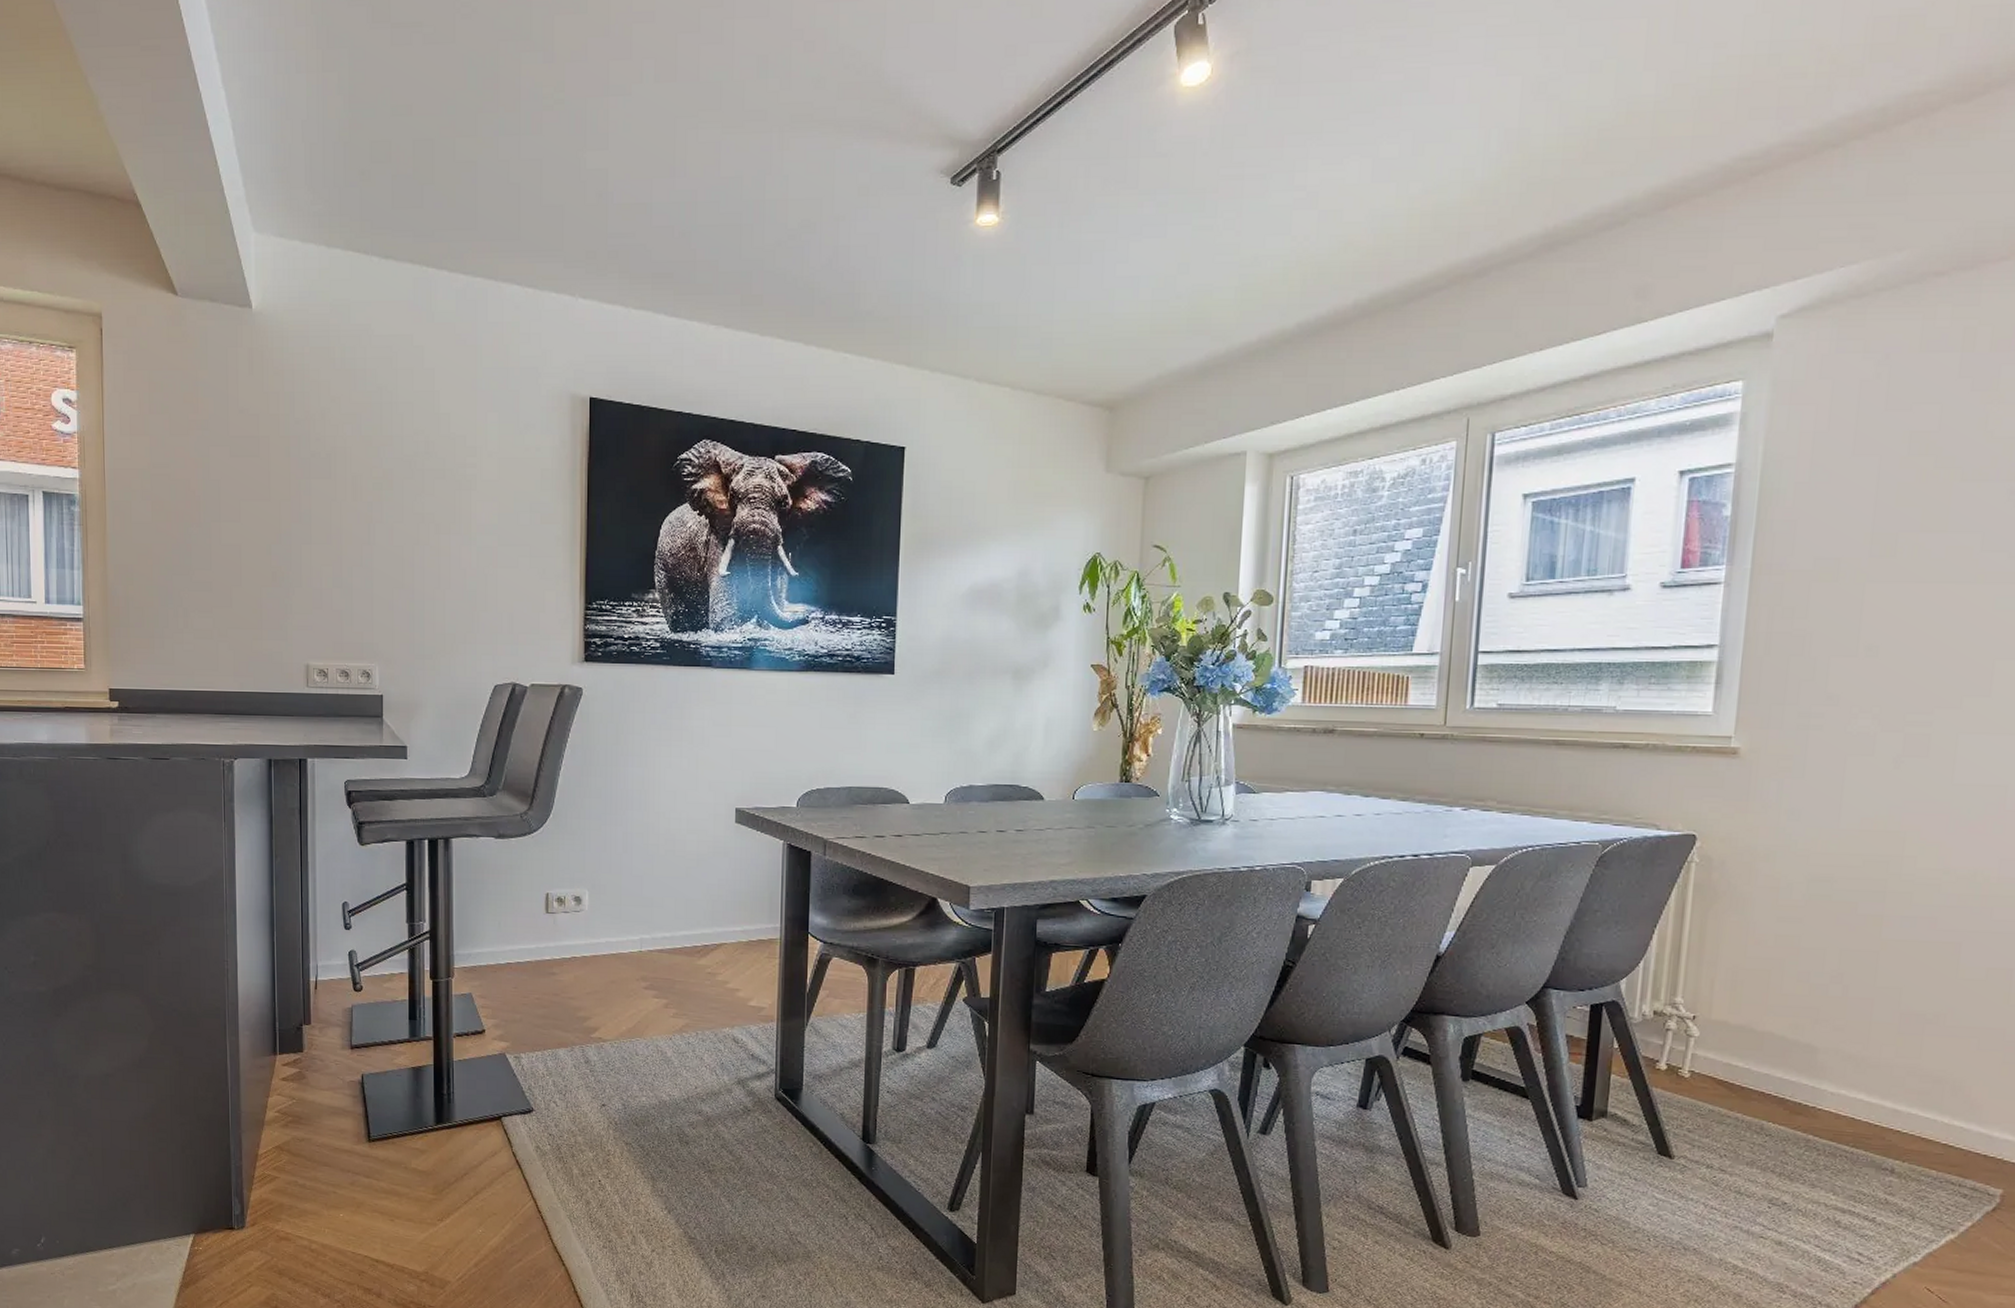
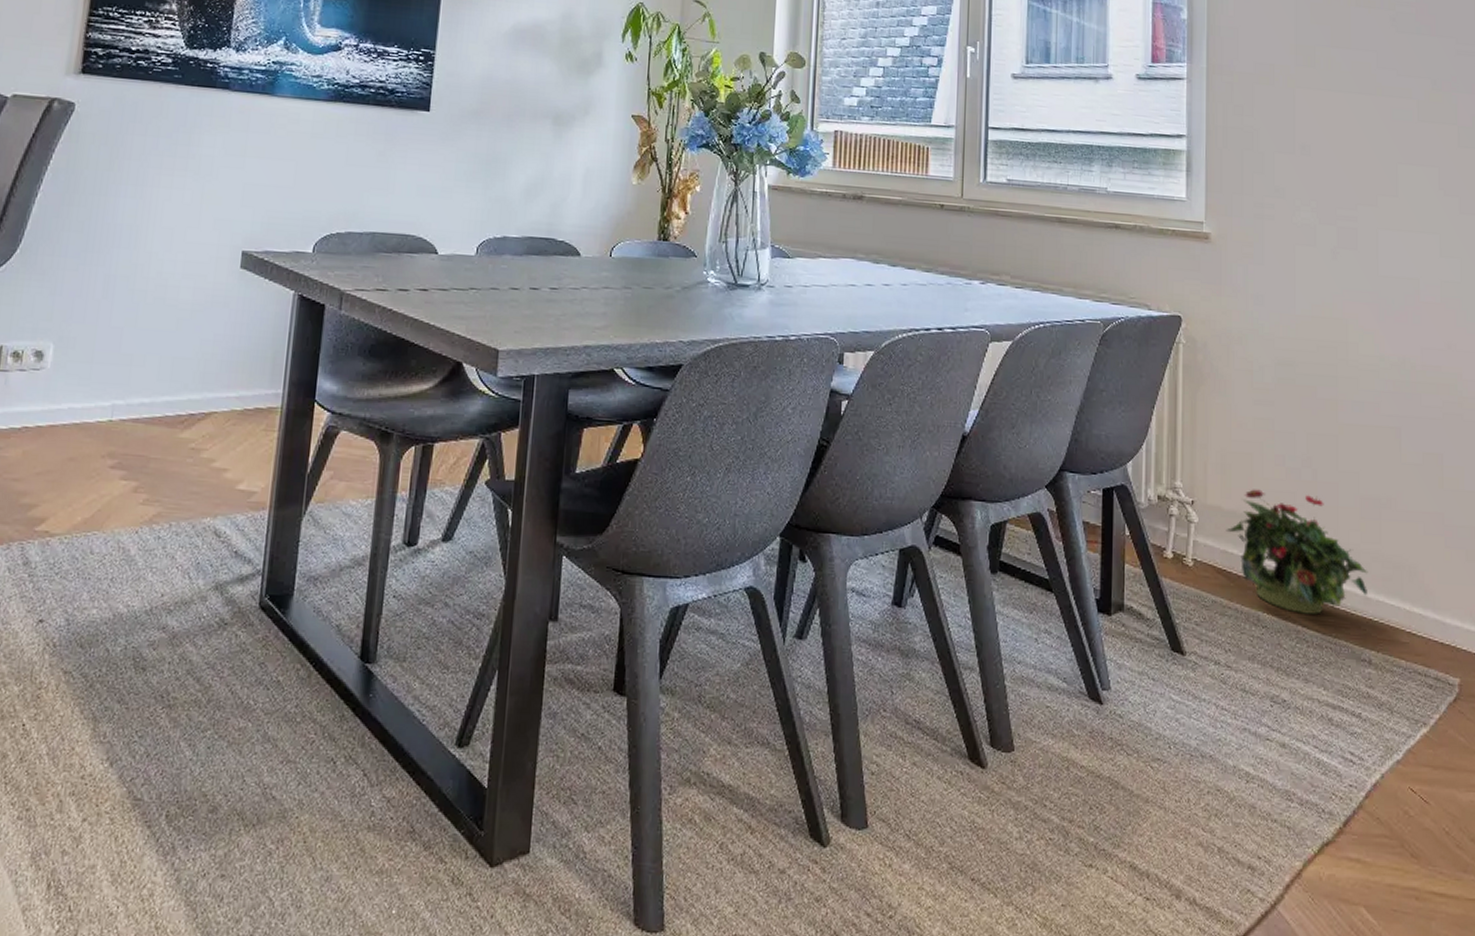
potted plant: none [1731,1005,1901,1125] -> present [1226,489,1369,615]

